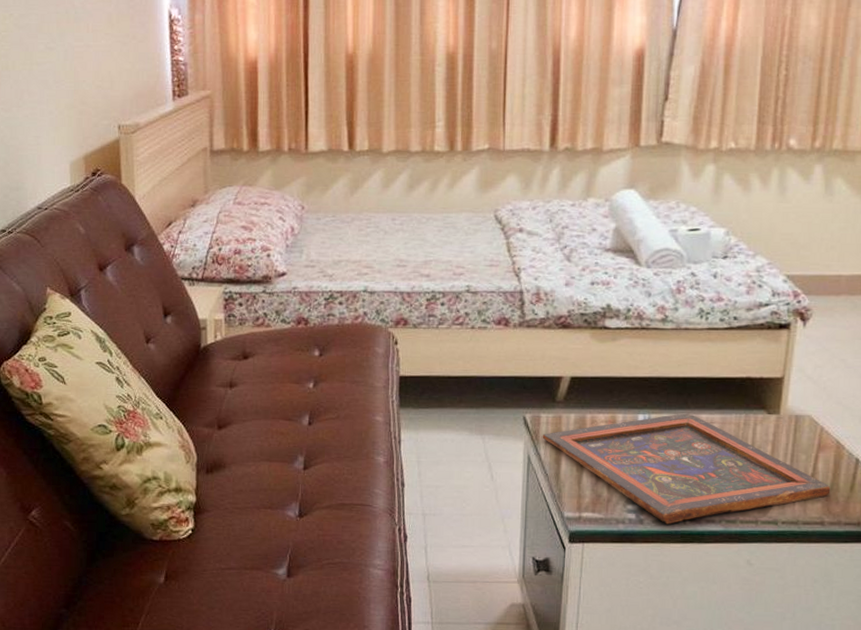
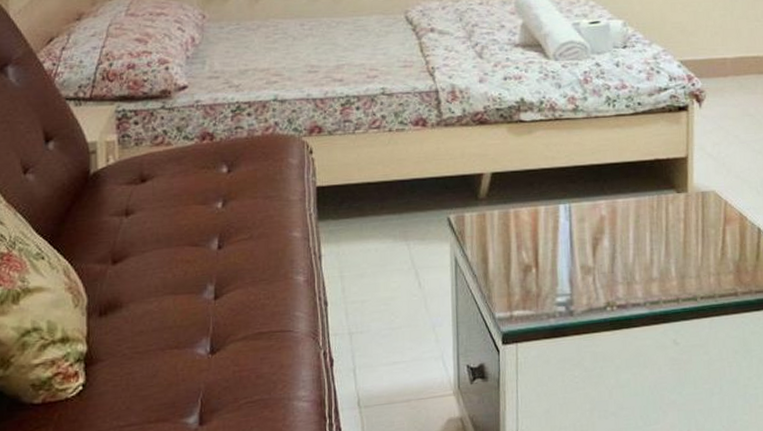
painted panel: present [542,413,831,524] -> none [467,199,740,313]

